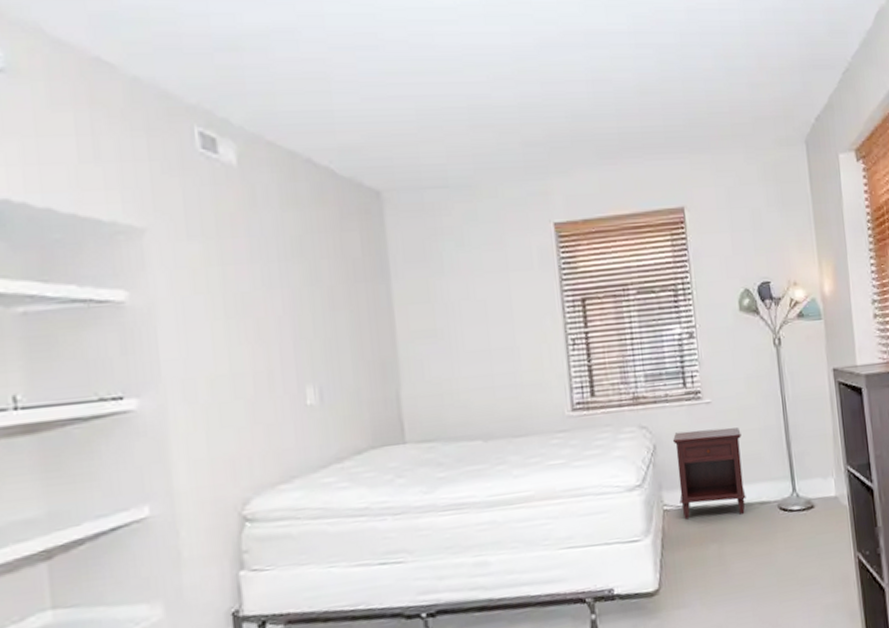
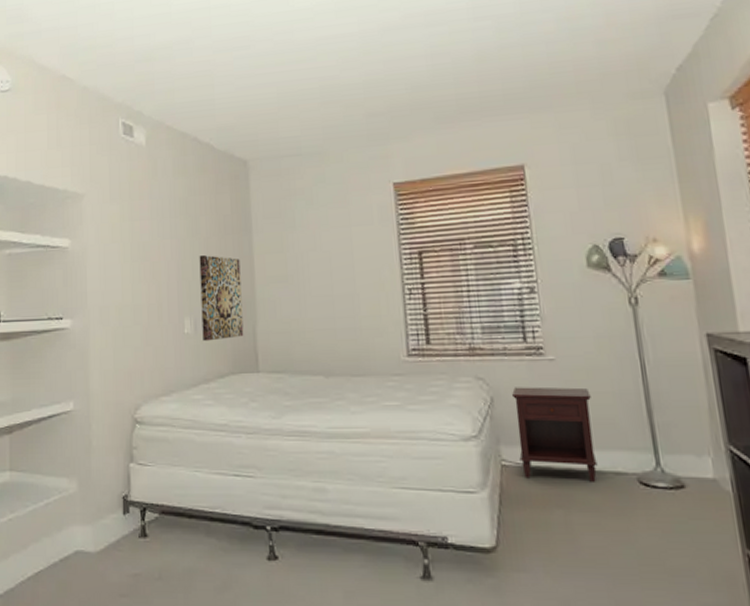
wall art: none [322,308,385,413] -> present [199,255,244,342]

